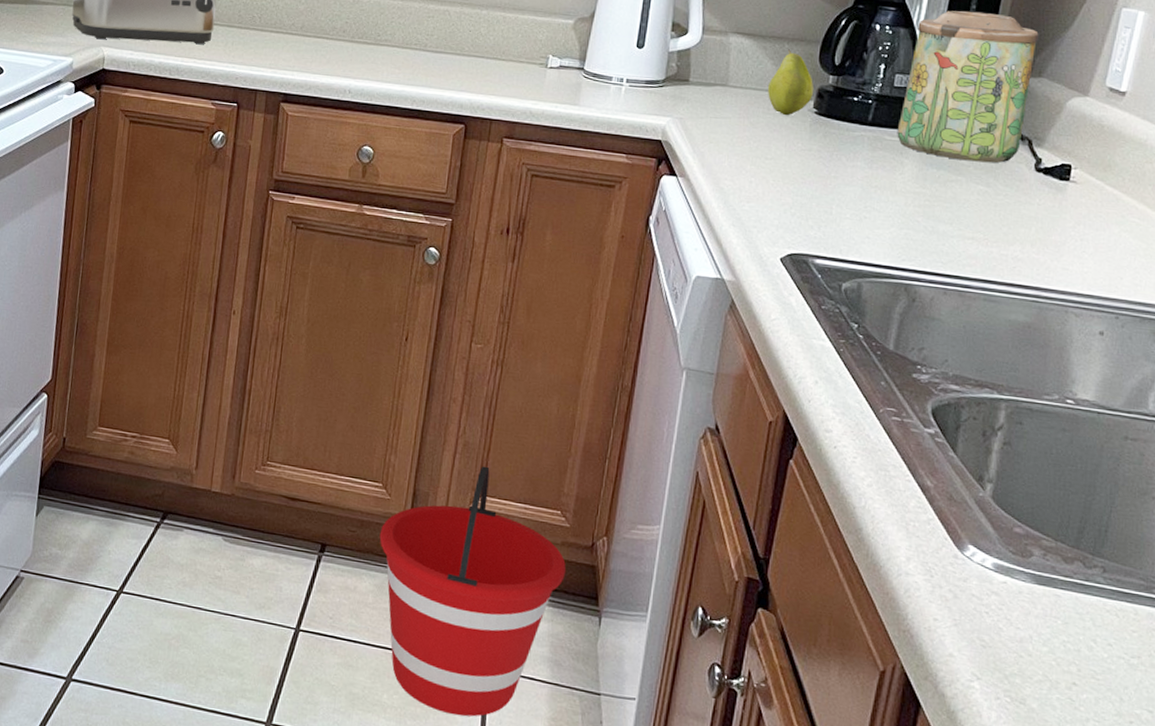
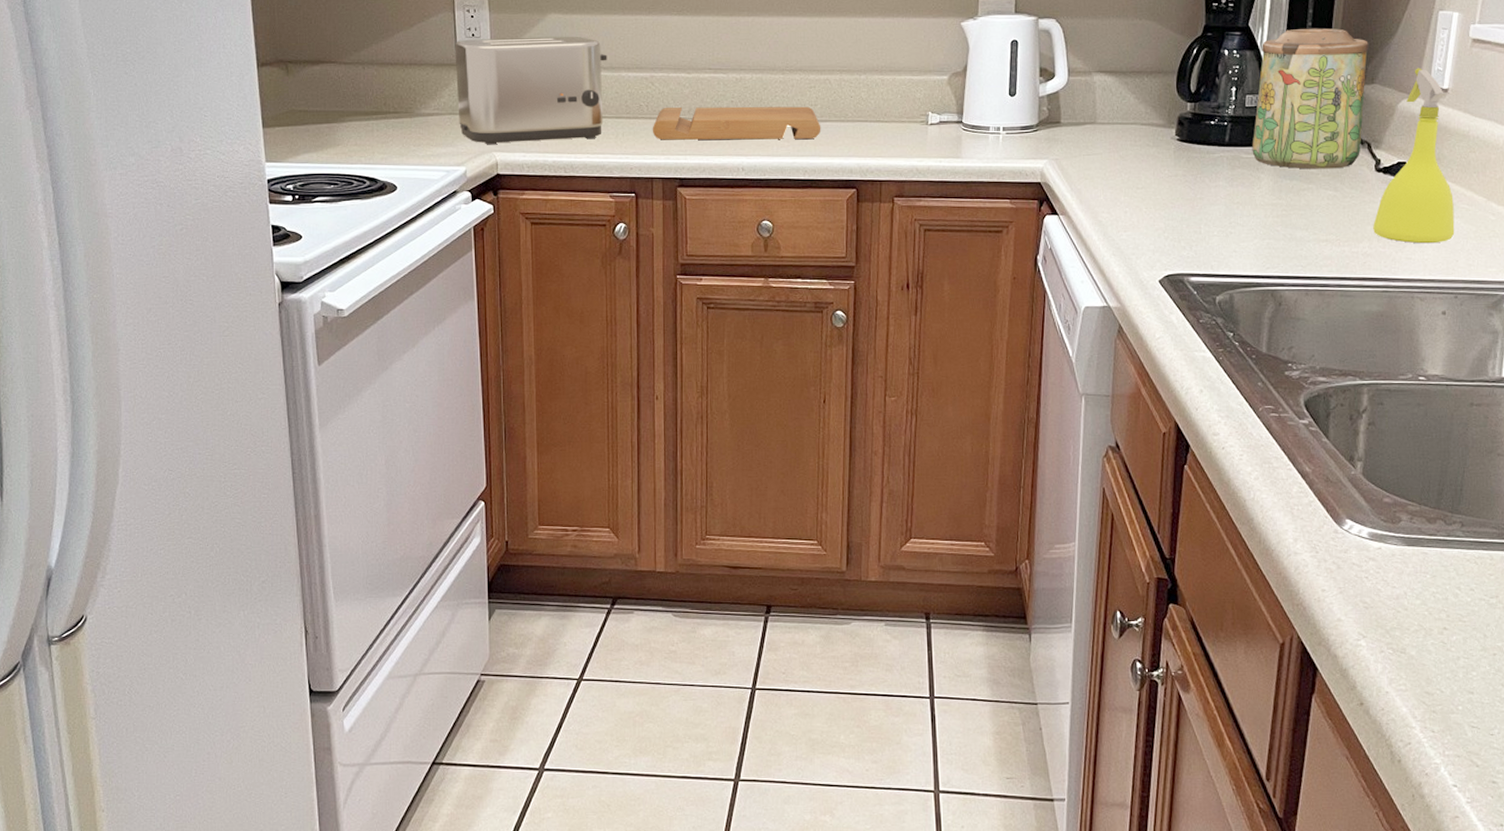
cutting board: none [262,21,435,69] -> present [652,106,821,140]
bucket: present [379,466,566,717] -> none [820,511,995,744]
fruit: present [768,49,814,116] -> none [1133,82,1175,146]
spray bottle: none [1027,65,1127,257] -> present [1373,68,1455,244]

